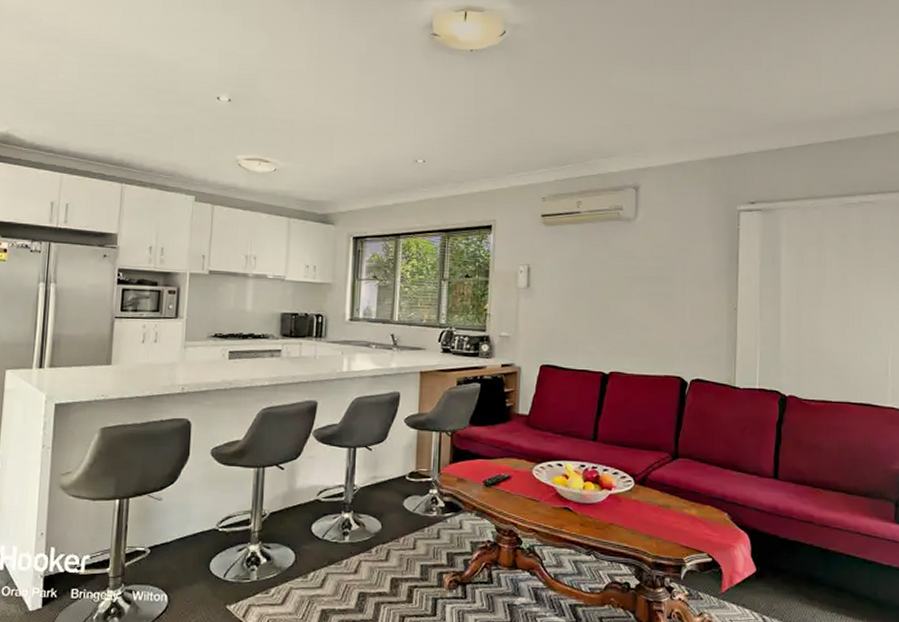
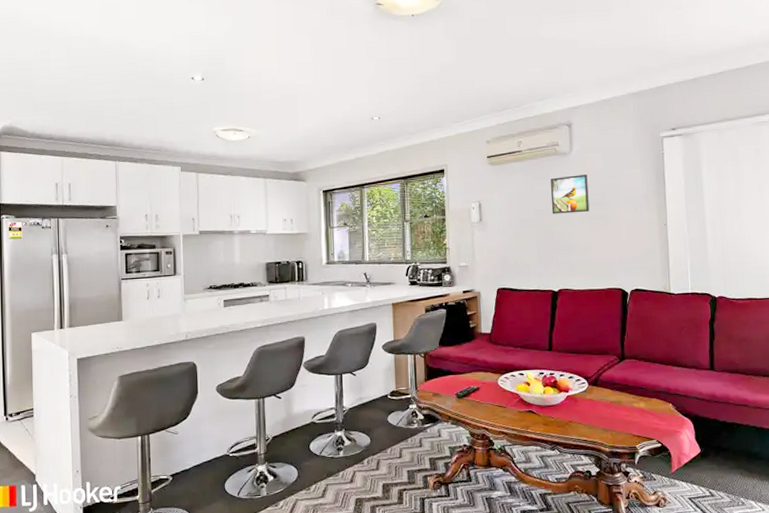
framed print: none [609,244,652,288] -> present [550,175,590,214]

